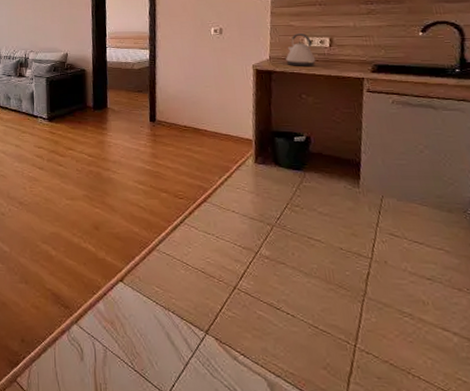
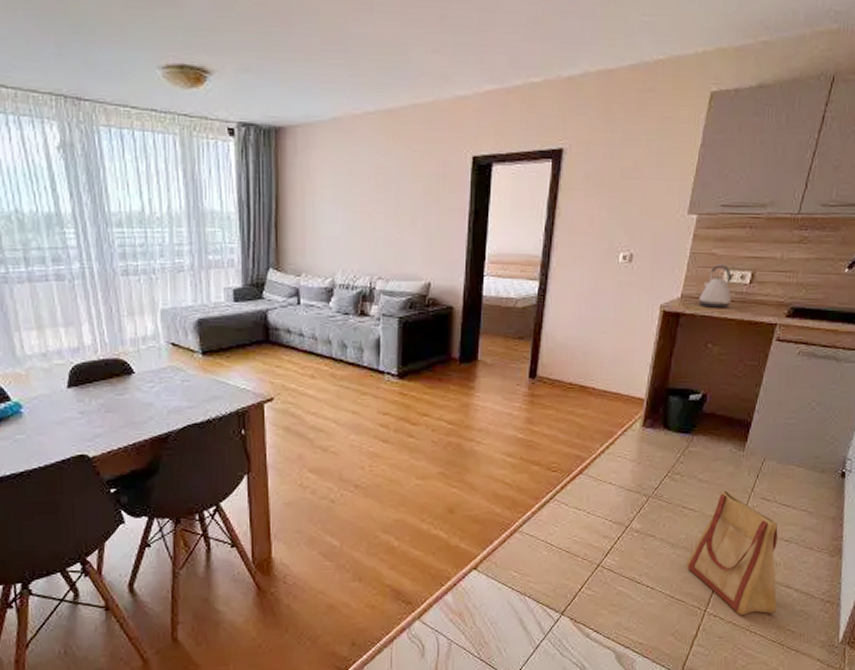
shopping bag: none [323,224,438,358] -> present [686,490,778,616]

